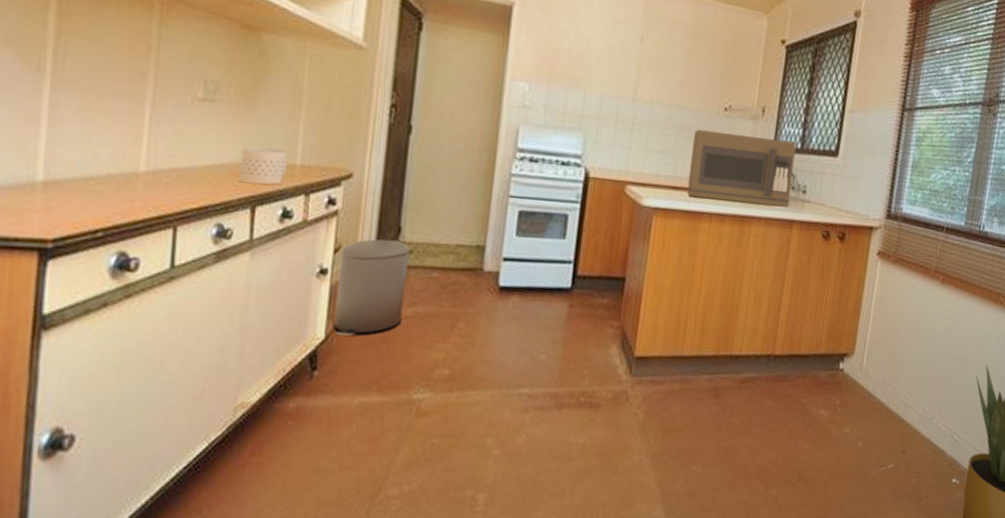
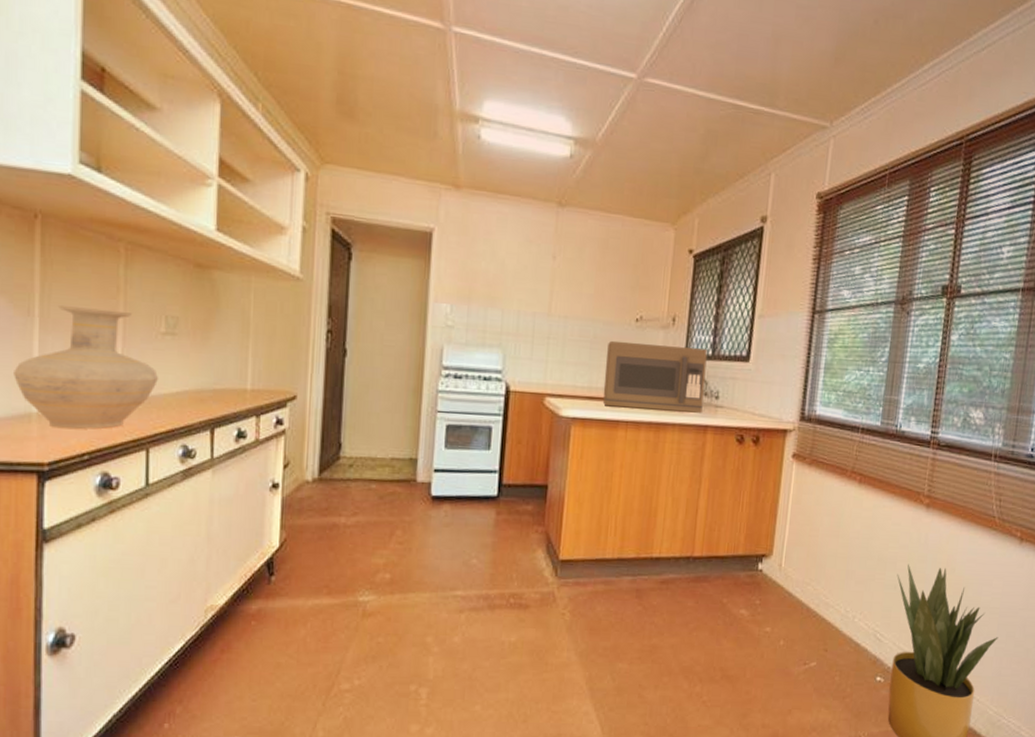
vase: none [15,61,192,203] -> present [14,304,158,430]
mug: present [238,146,289,186] -> none [199,374,241,409]
pedal bin: present [333,239,411,337] -> none [286,454,351,545]

